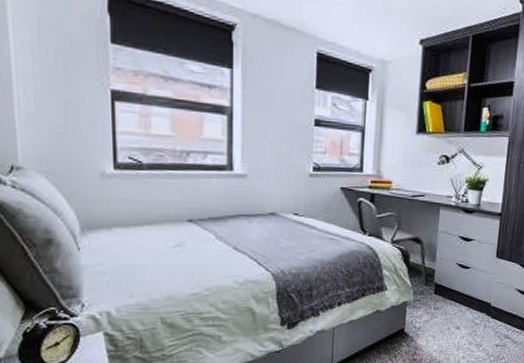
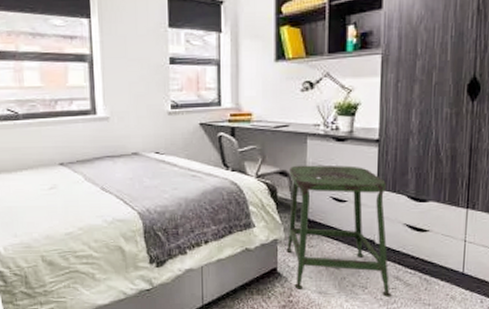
stool: none [414,233,504,354] -> present [286,165,392,297]

